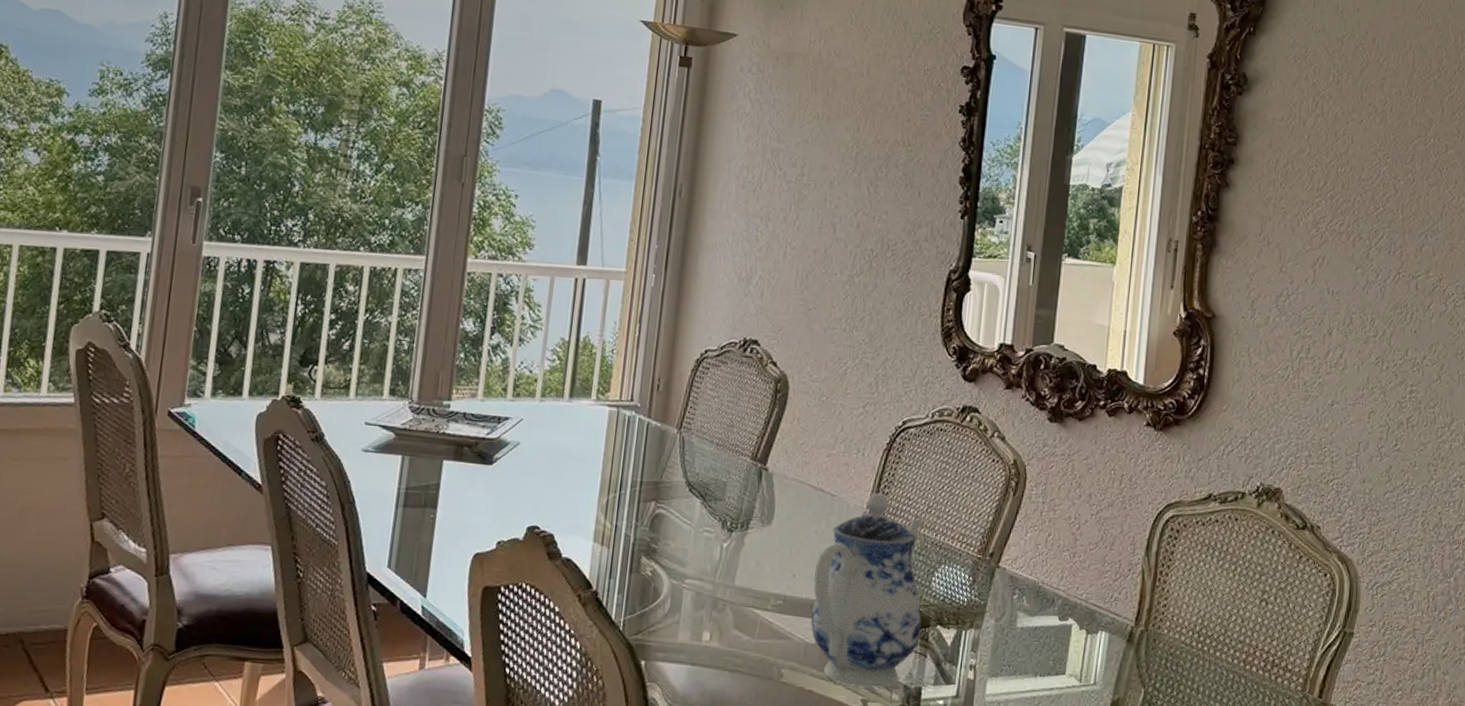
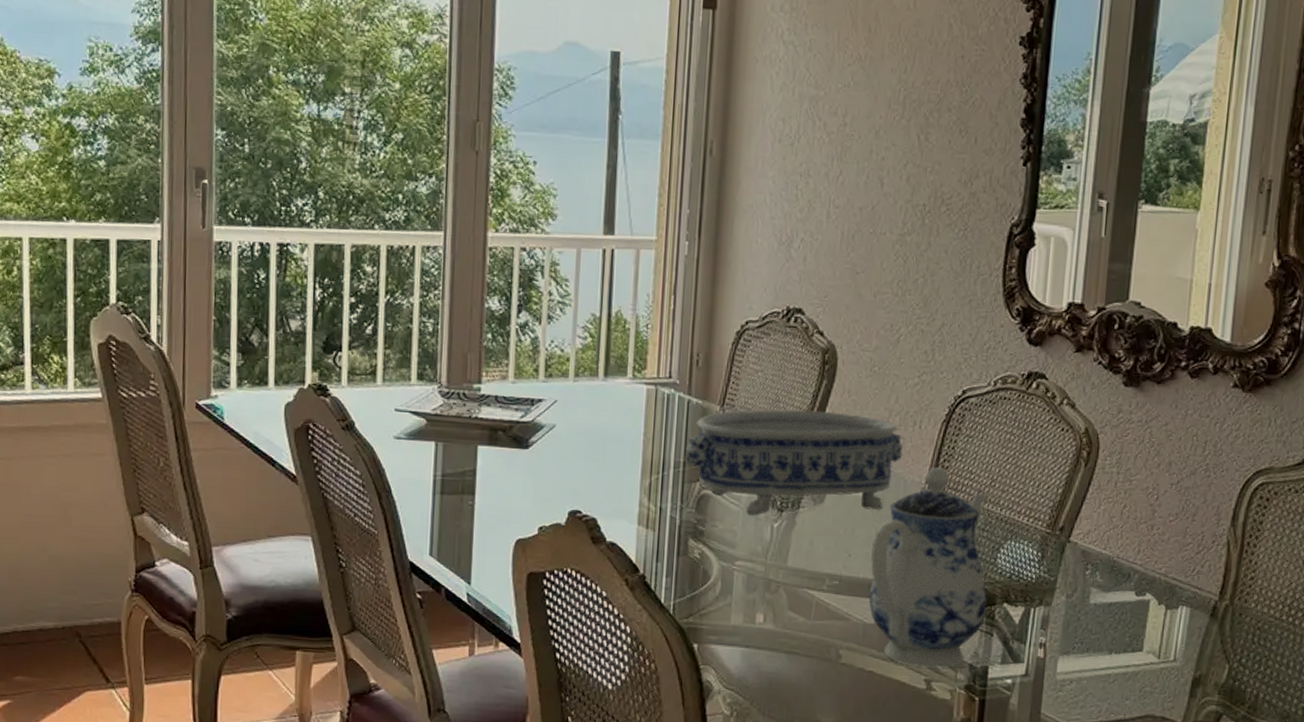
decorative bowl: none [641,434,848,536] -> present [684,409,904,517]

